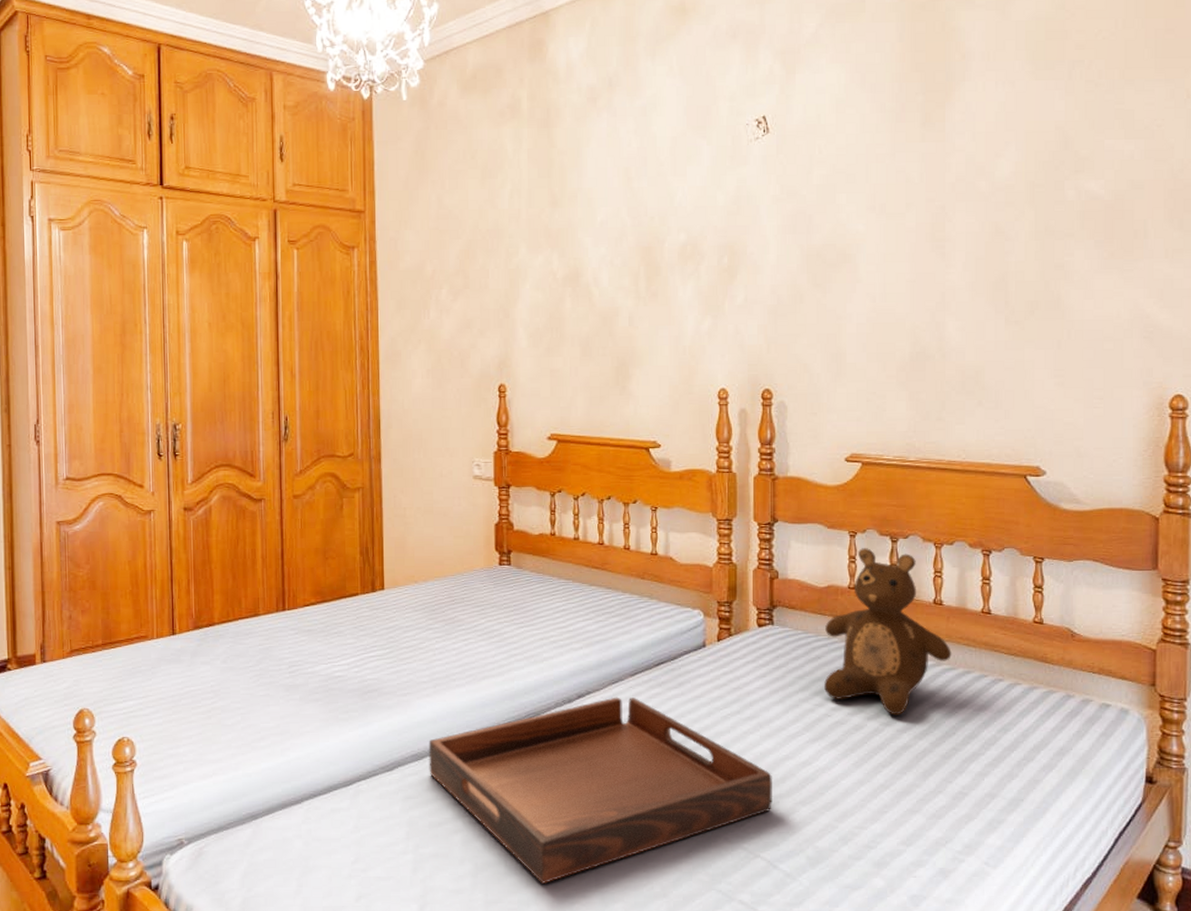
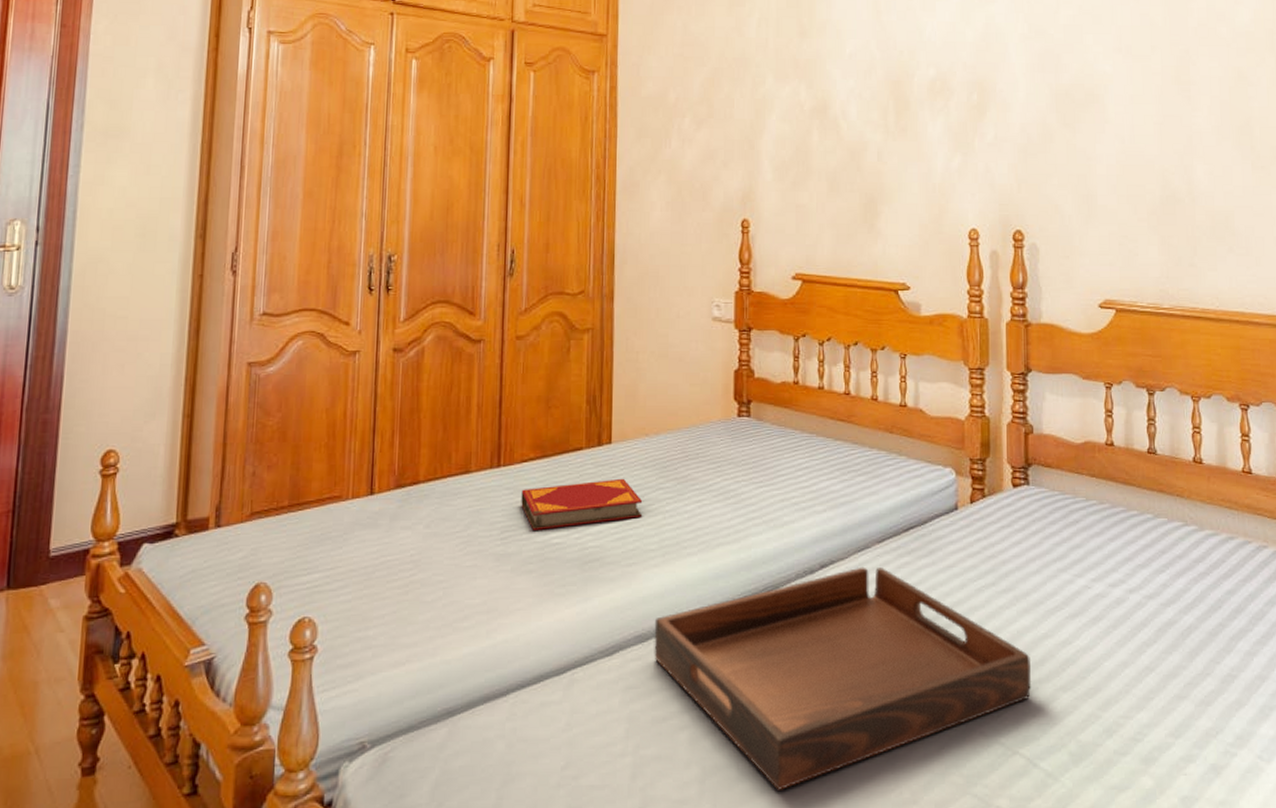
hardback book: none [305,620,415,665] -> present [521,478,643,530]
teddy bear: present [824,548,952,715] -> none [1083,401,1214,587]

